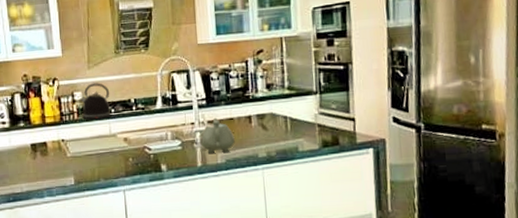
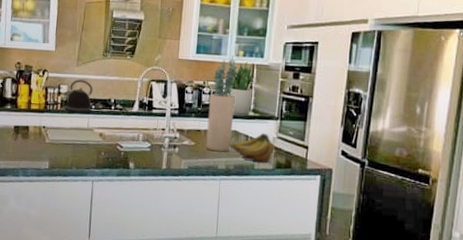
teapot: present [200,117,235,154] -> none [167,127,199,161]
vase: none [238,31,269,139] -> present [206,55,237,152]
planter: none [254,35,286,97] -> present [225,62,256,117]
fruit: none [268,111,318,143] -> present [230,133,275,162]

